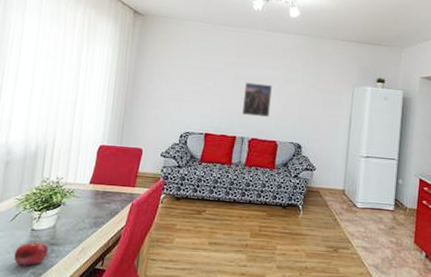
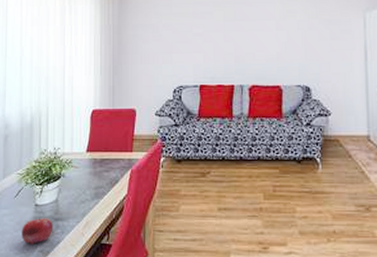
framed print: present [242,82,272,118] -> none [238,22,269,60]

